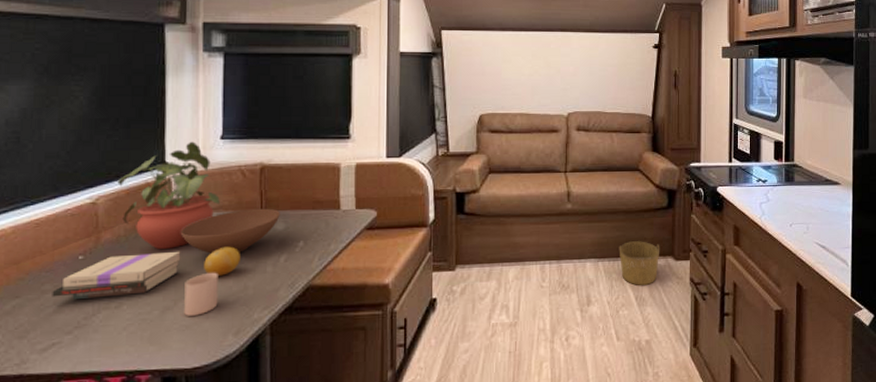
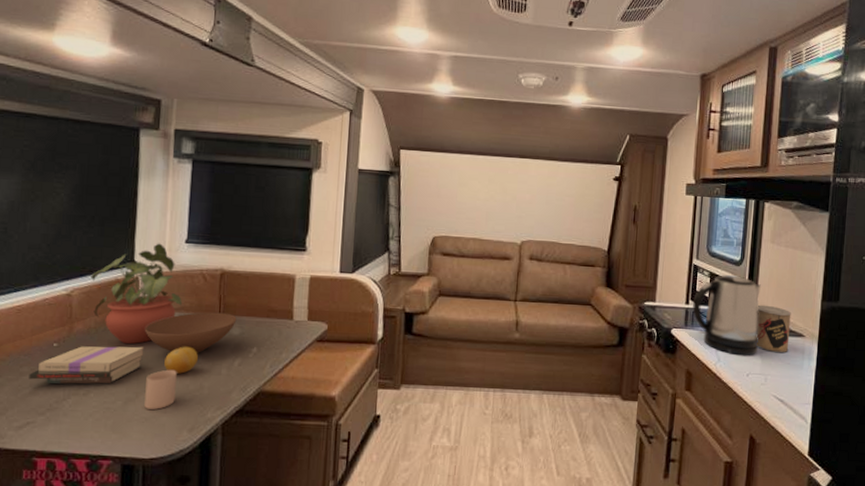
basket: present [619,241,660,286] -> none [564,376,608,423]
kettle: none [736,131,798,207] -> present [692,275,761,355]
tin can: none [796,157,827,202] -> present [757,305,791,353]

